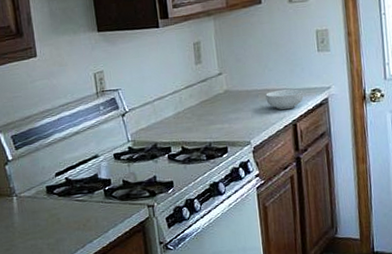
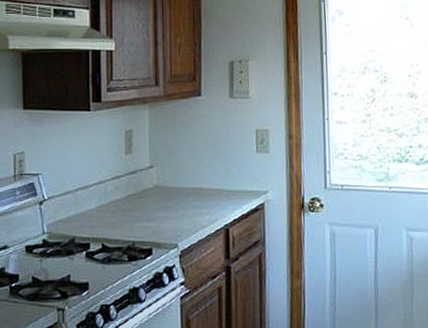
cereal bowl: present [266,89,304,110] -> none [198,190,239,213]

